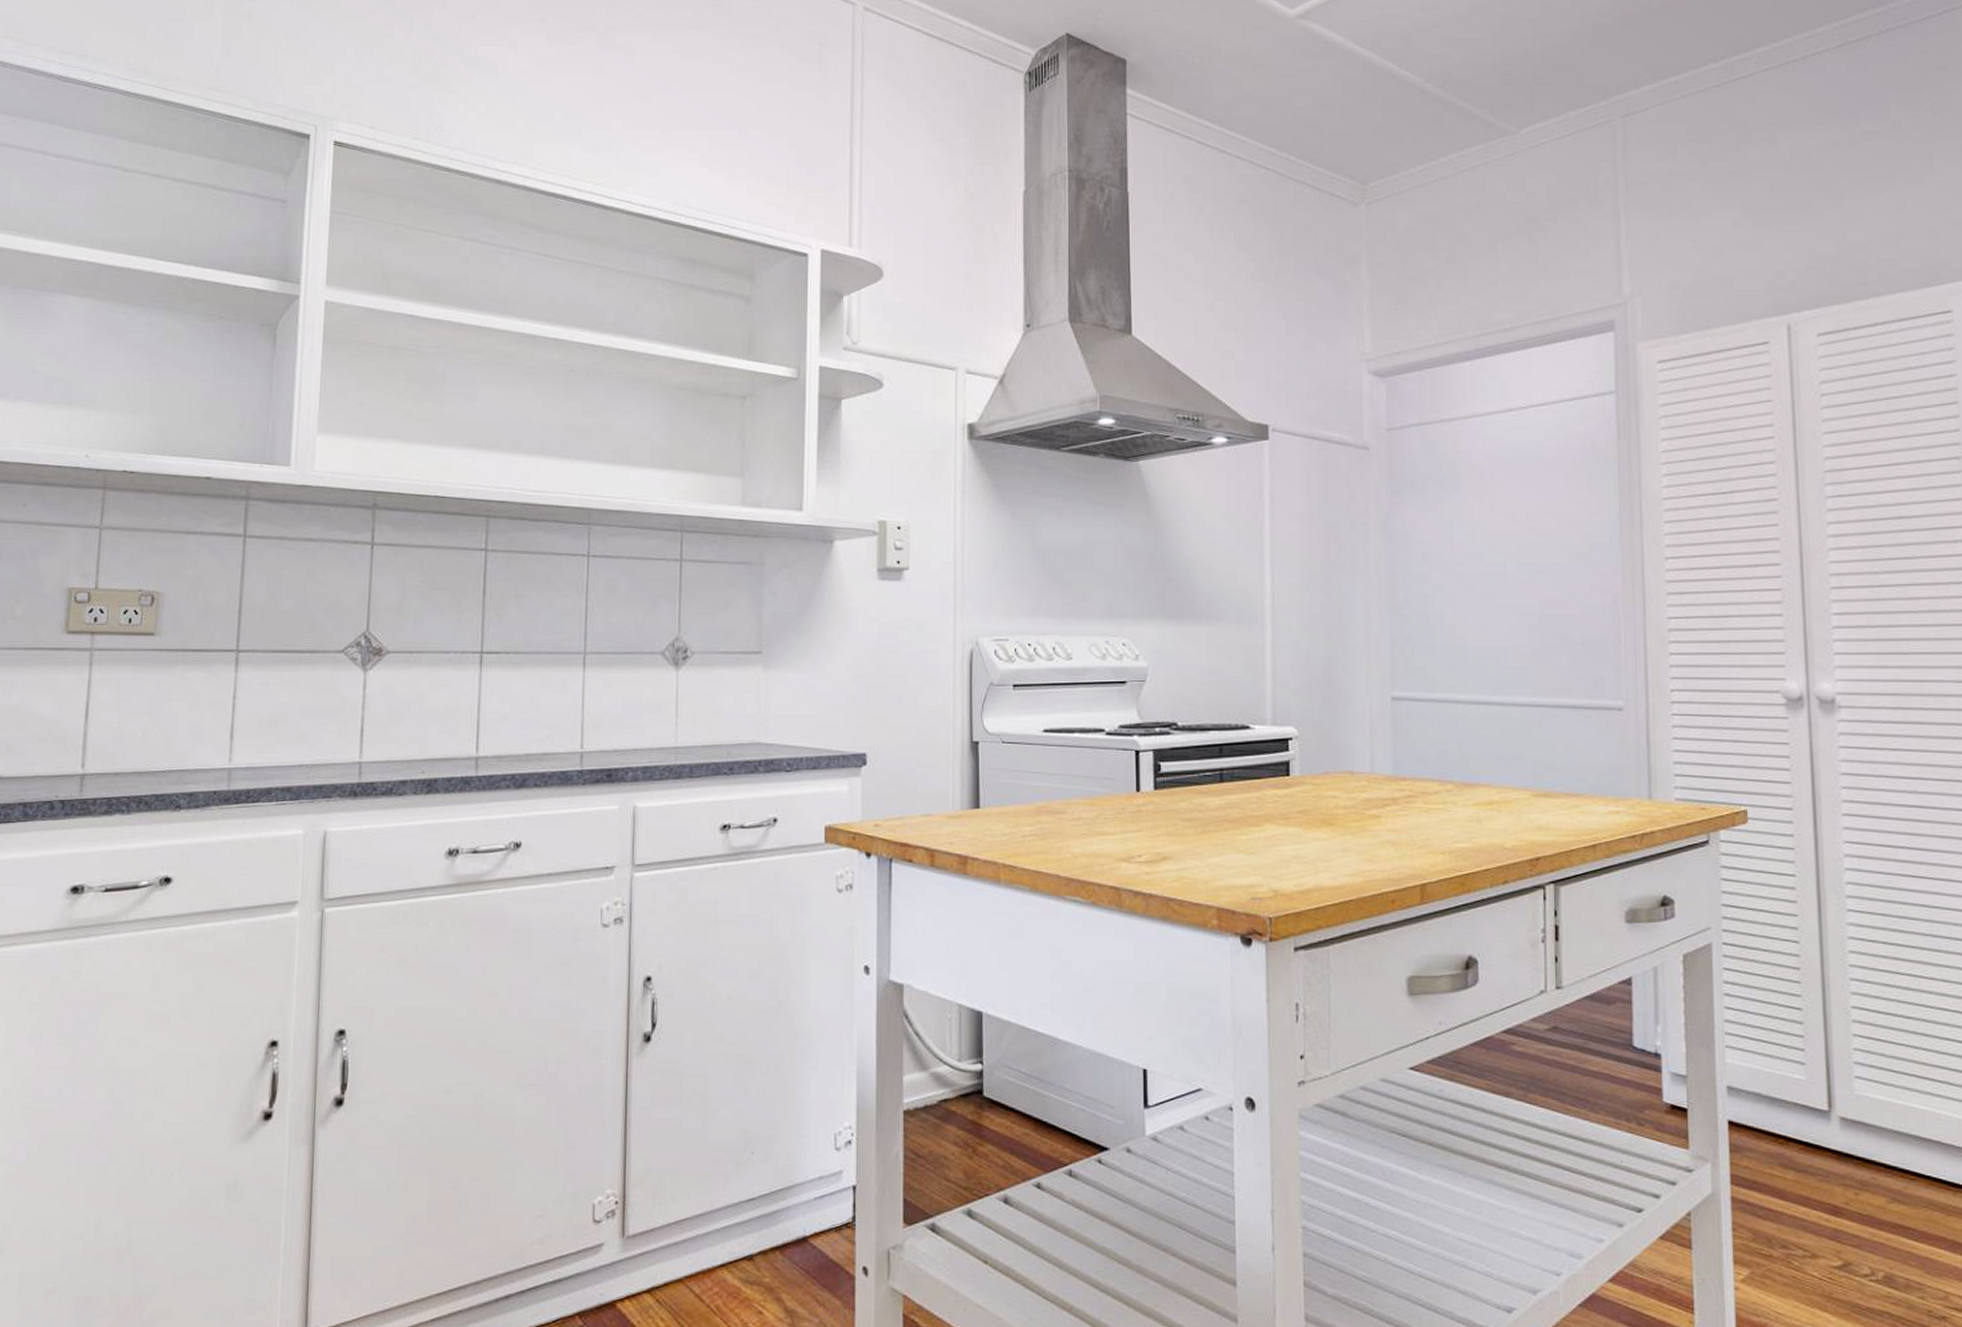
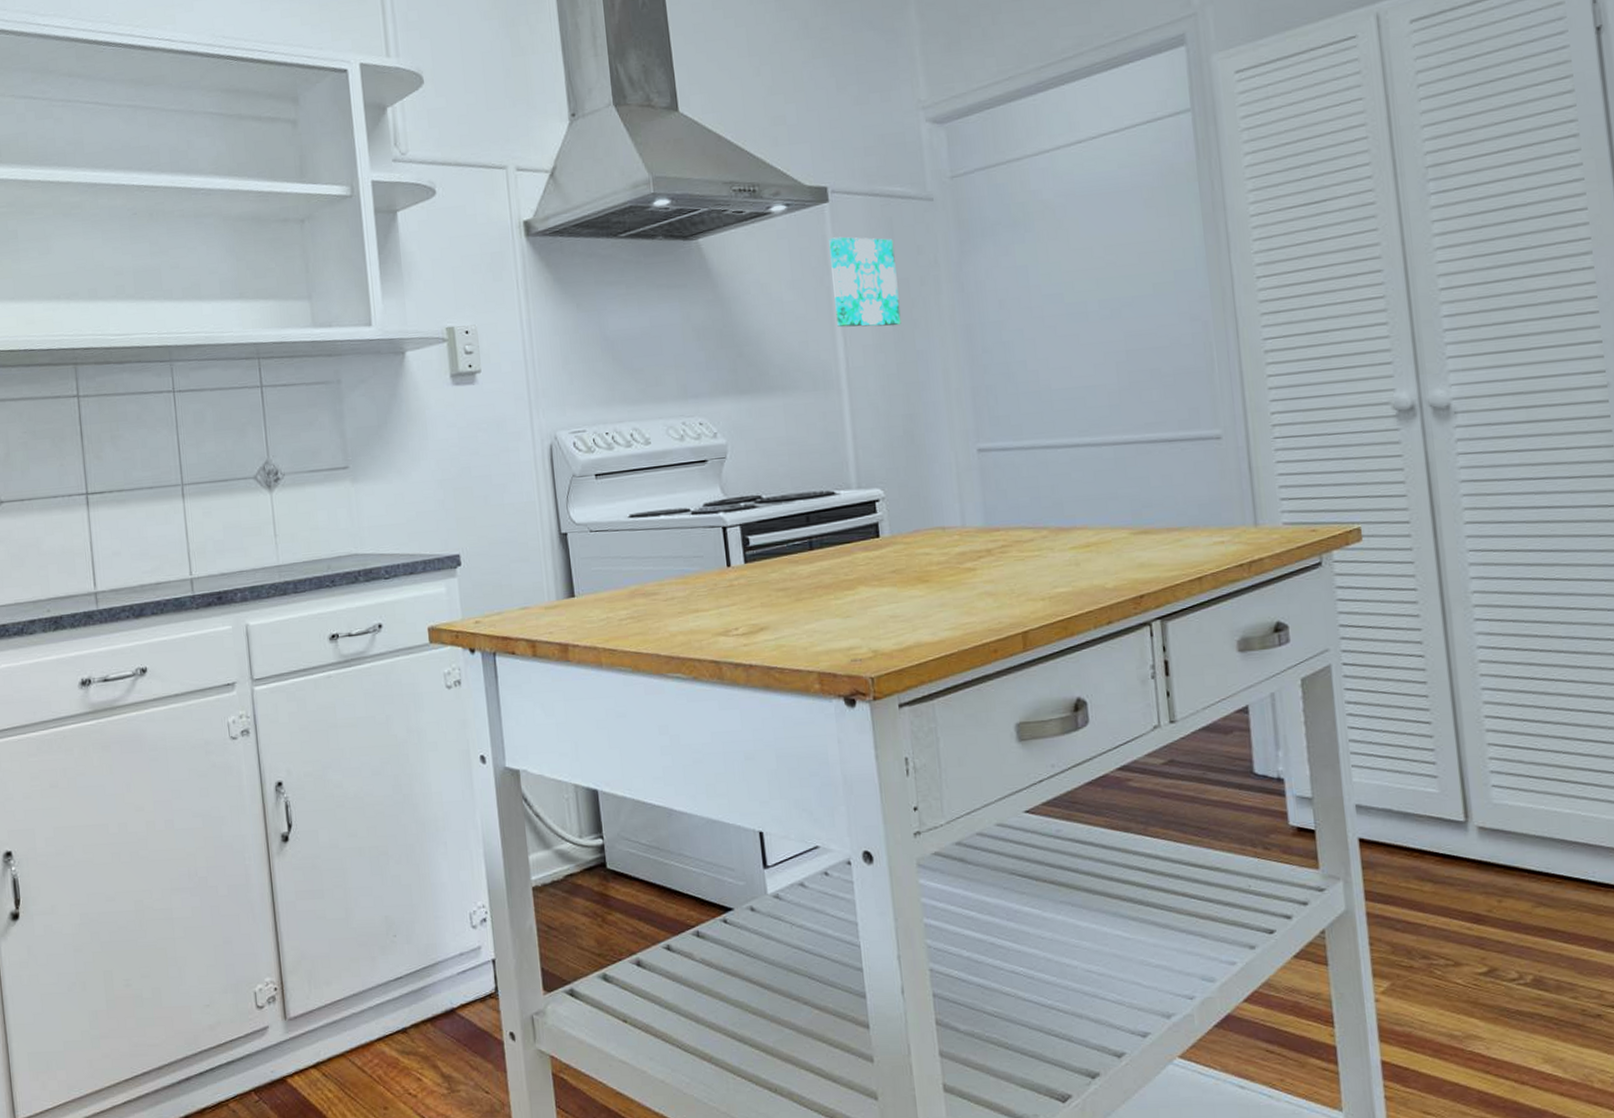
wall art: none [1266,475,1329,568] -> present [829,236,902,328]

